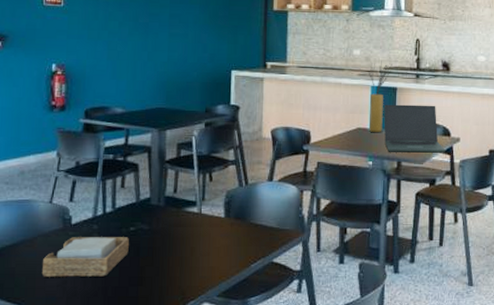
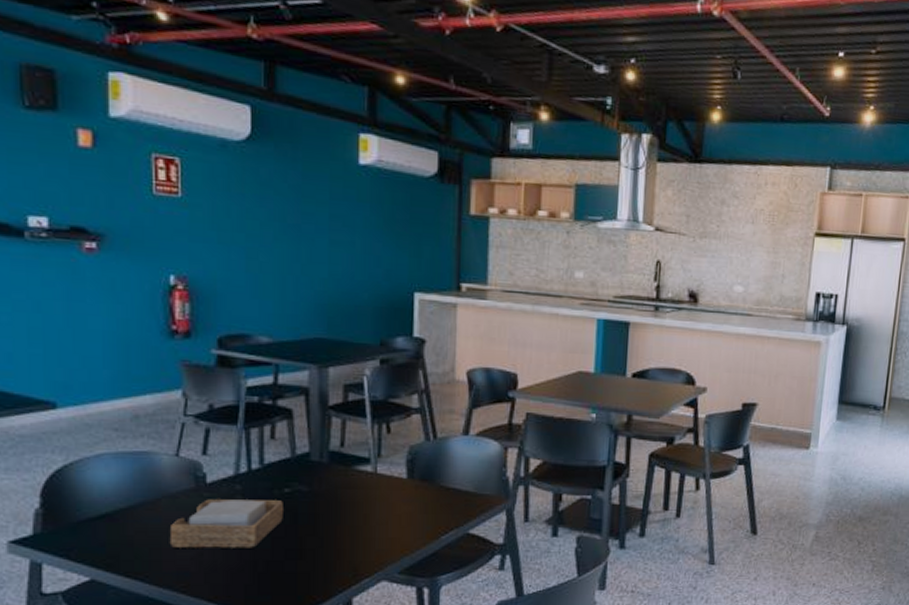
vase: present [368,61,392,133] -> none [593,287,625,379]
laptop: present [384,104,445,153] -> none [612,342,688,406]

